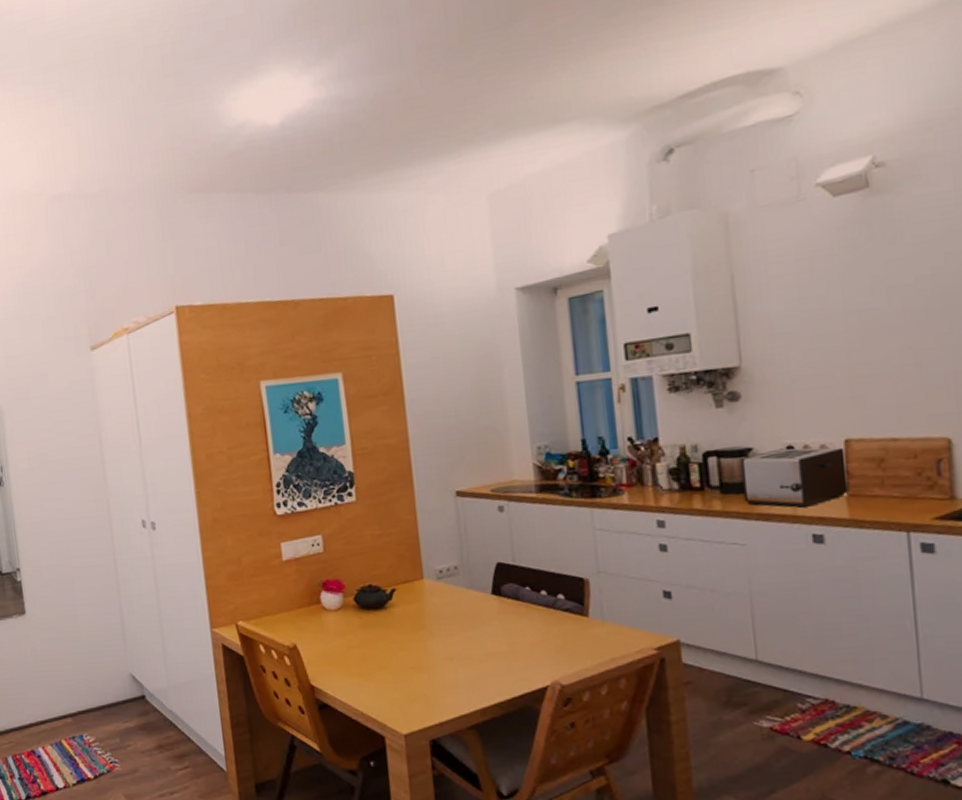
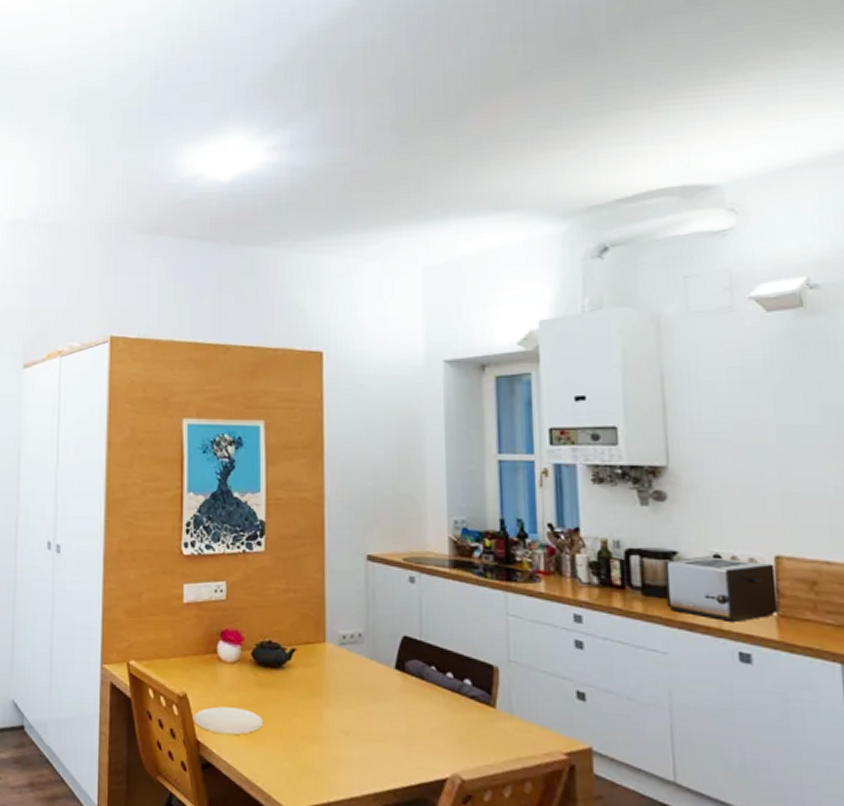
plate: none [304,650,372,677] -> present [192,706,263,735]

